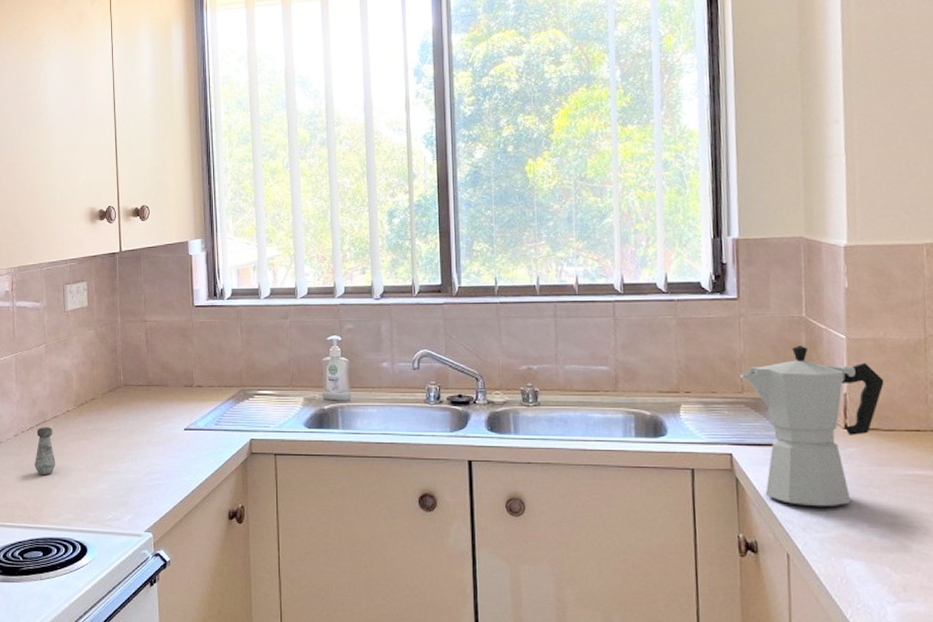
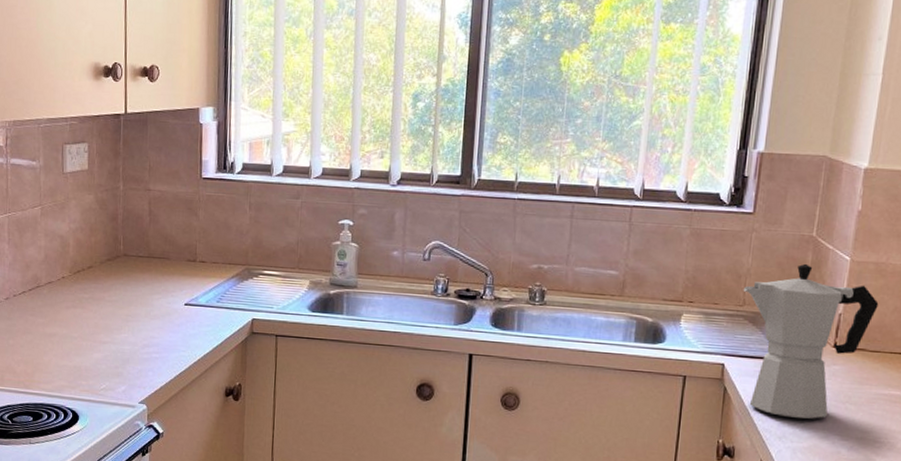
salt shaker: present [35,427,56,474] -> none [27,292,49,341]

